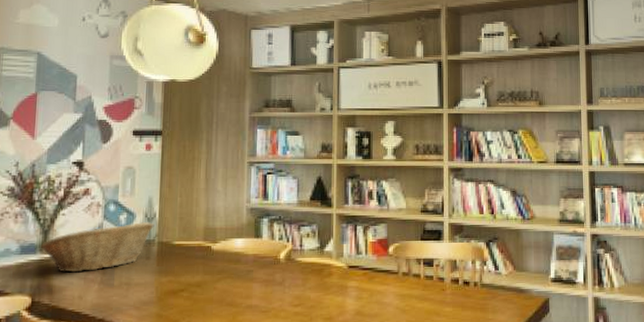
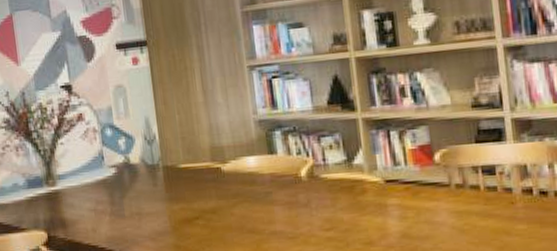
fruit basket: present [40,221,155,273] -> none [45,144,156,205]

